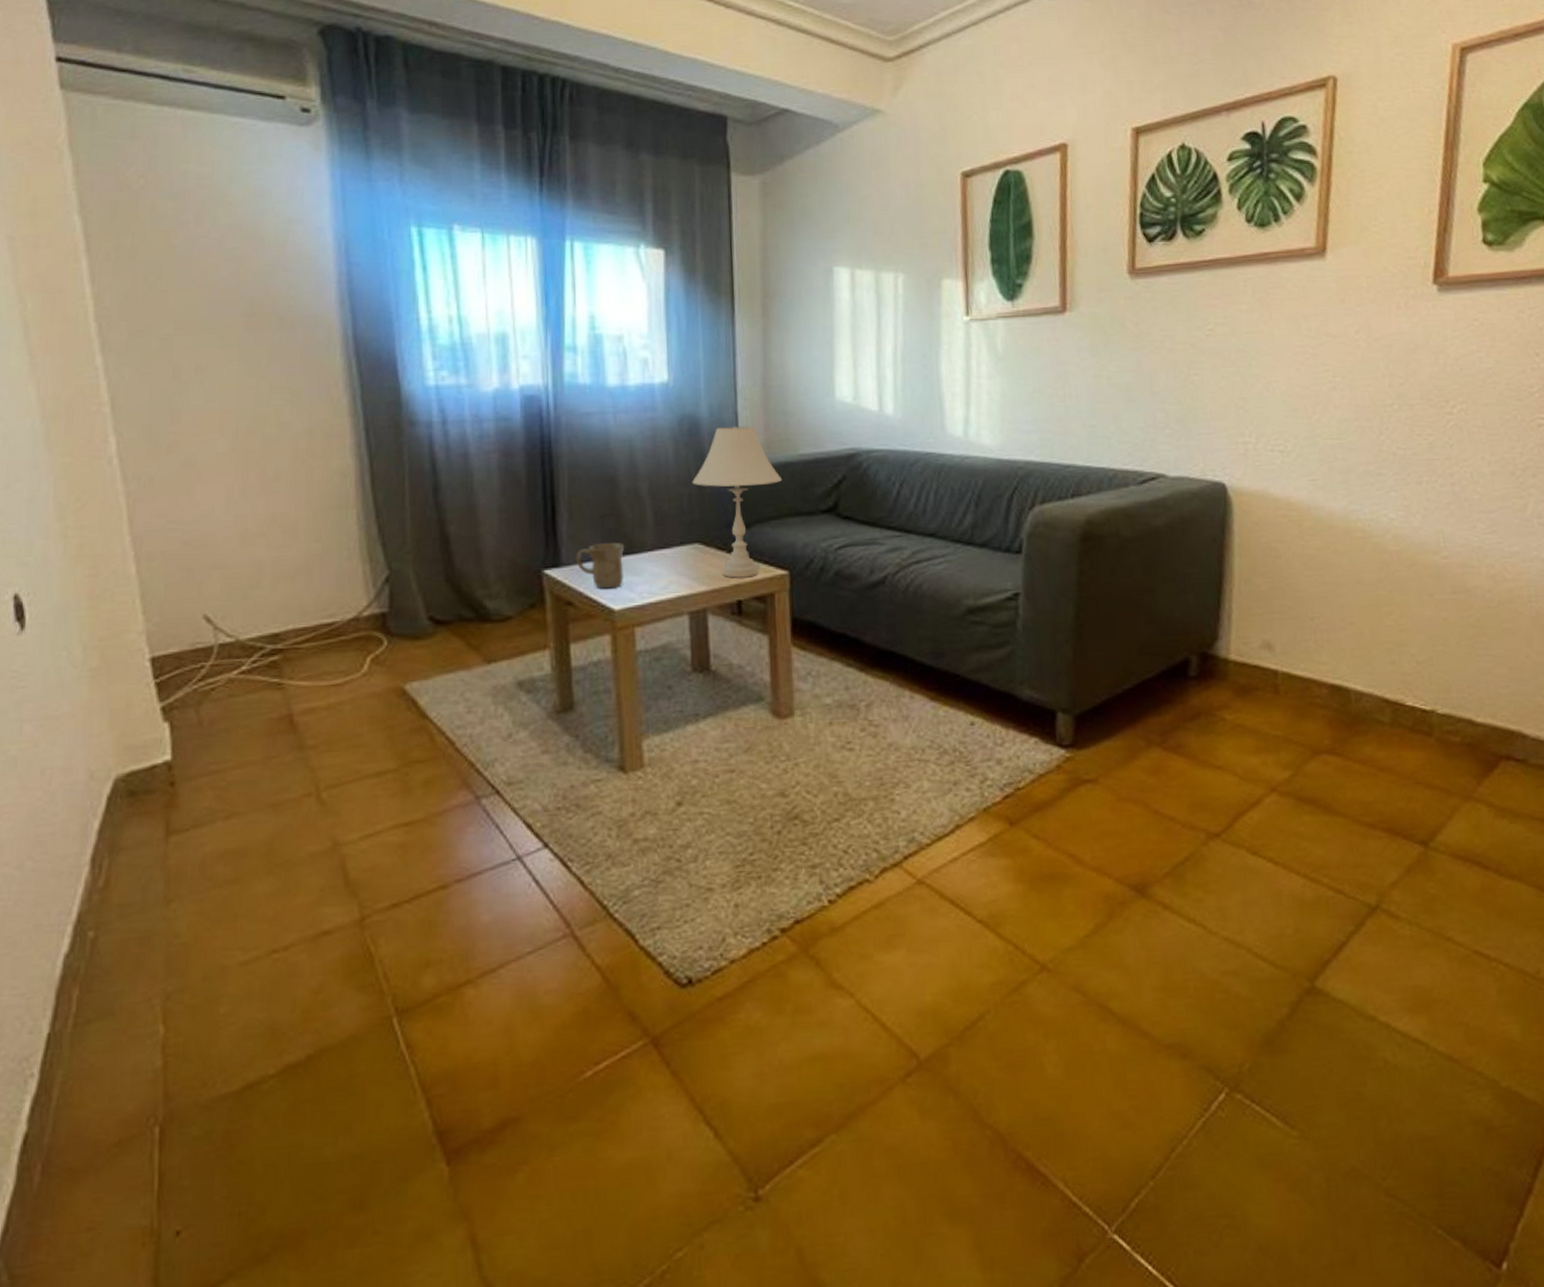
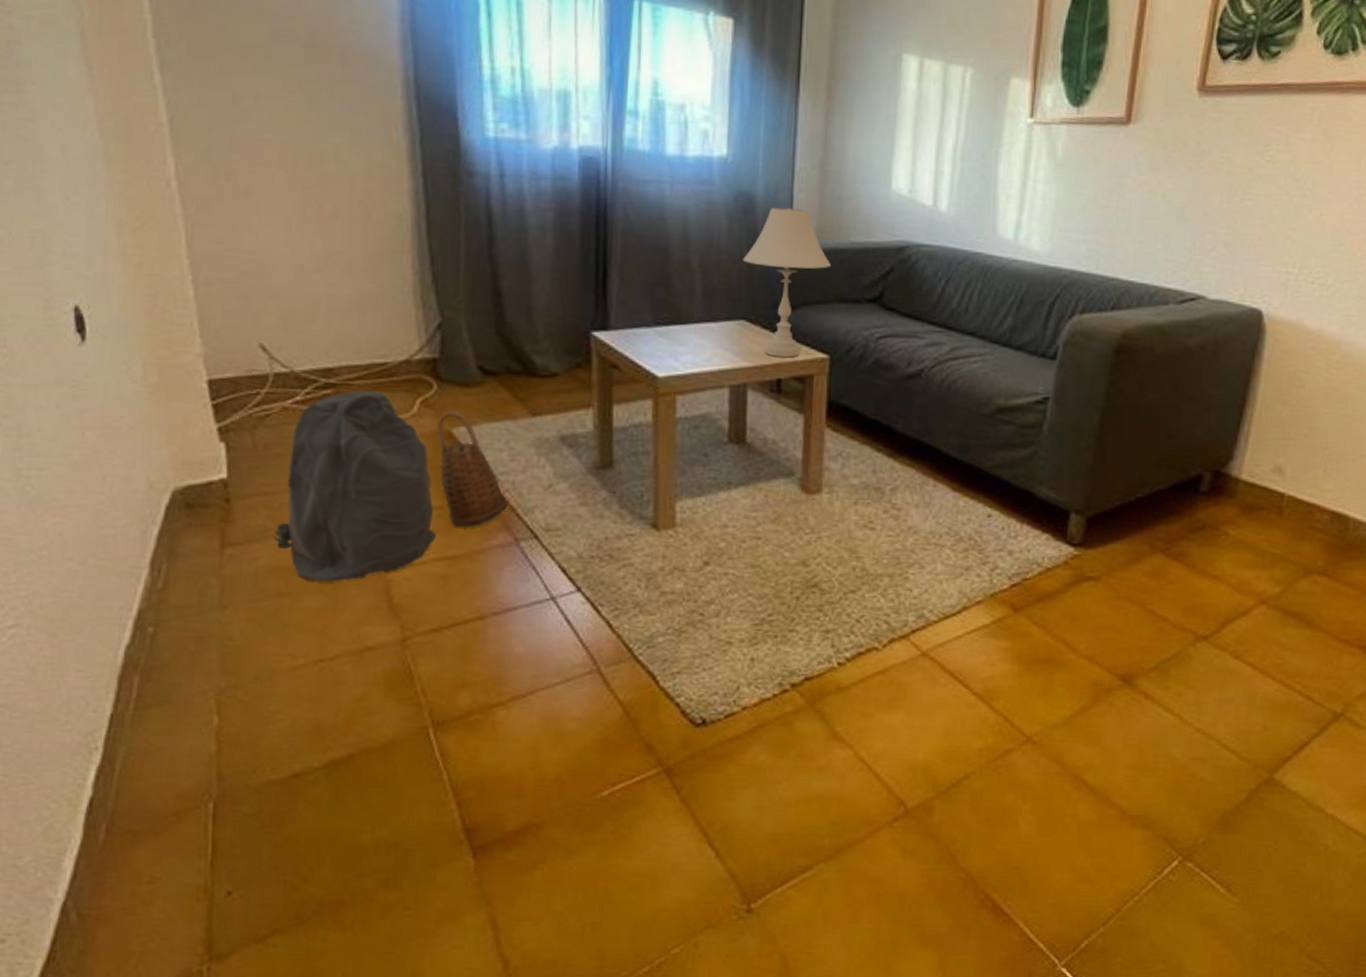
backpack: none [221,652,393,864] -> present [273,390,437,582]
basket: none [389,665,465,790] -> present [437,410,507,528]
mug: present [575,542,625,589] -> none [624,310,673,356]

